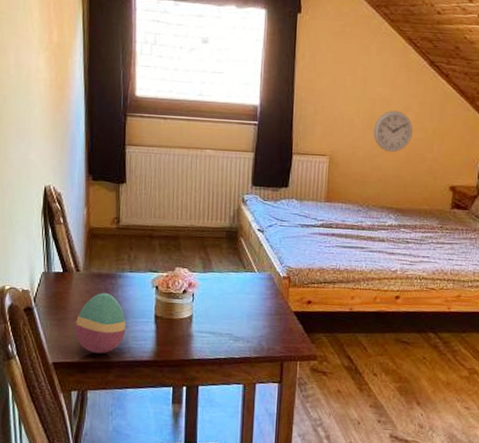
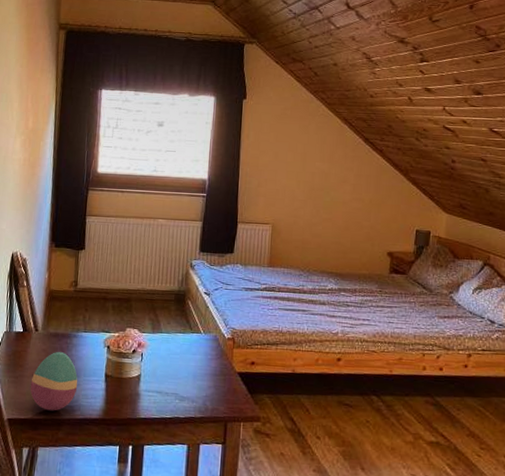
wall clock: present [374,110,413,153] -> none [313,182,350,221]

